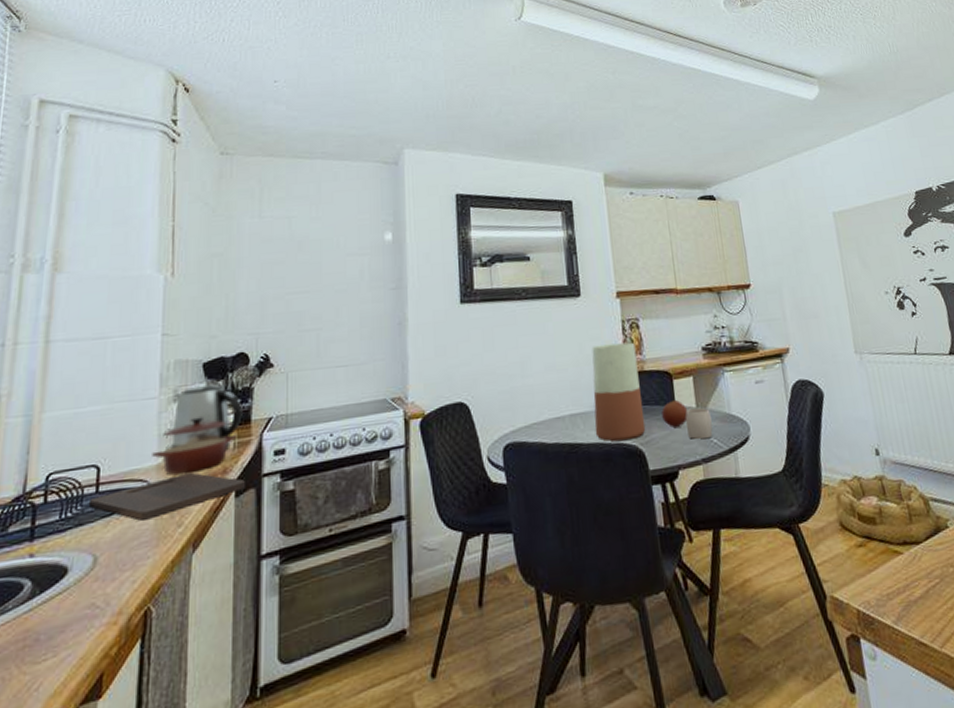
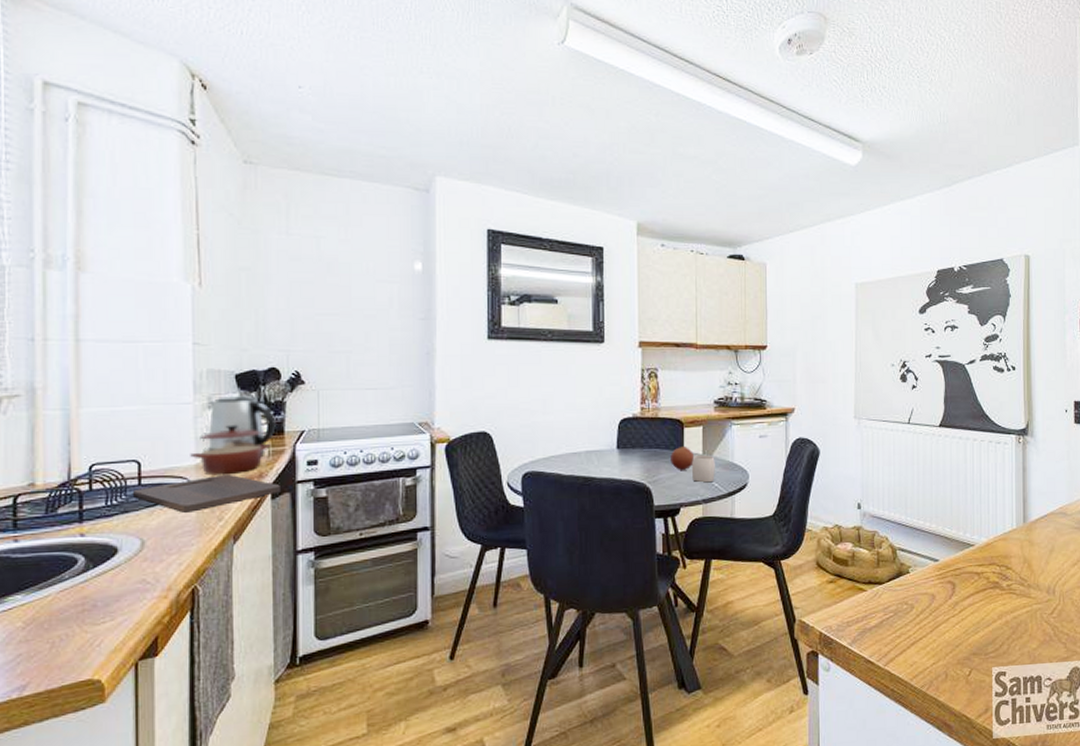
vase: present [592,342,646,442] -> none [608,390,654,479]

